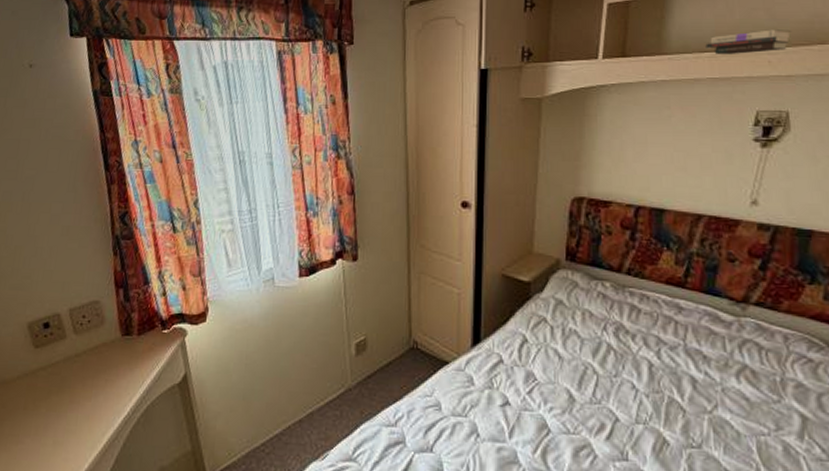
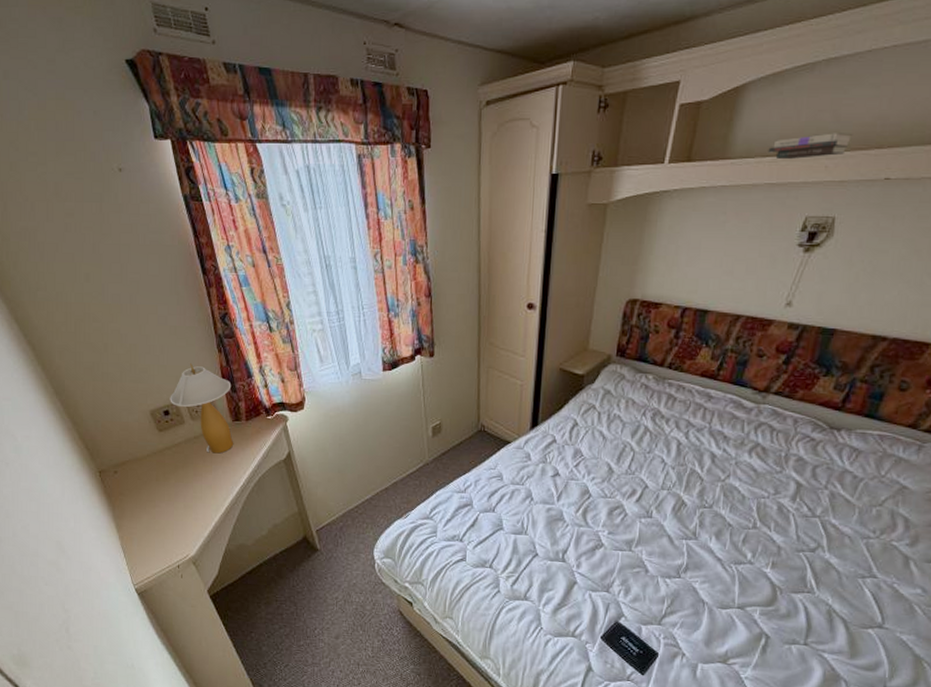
table lamp: none [52,267,125,376] -> present [170,362,234,454]

